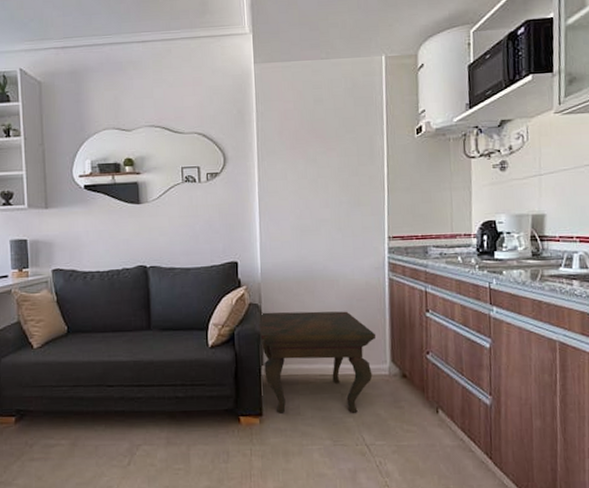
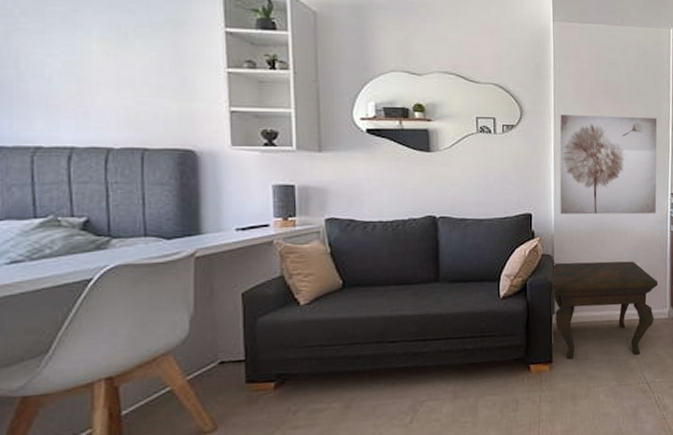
wall art: none [264,155,372,262] -> present [559,115,657,215]

